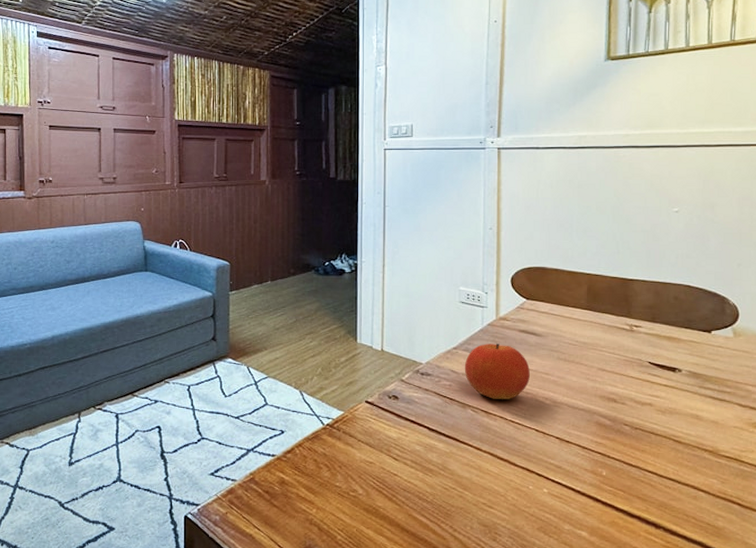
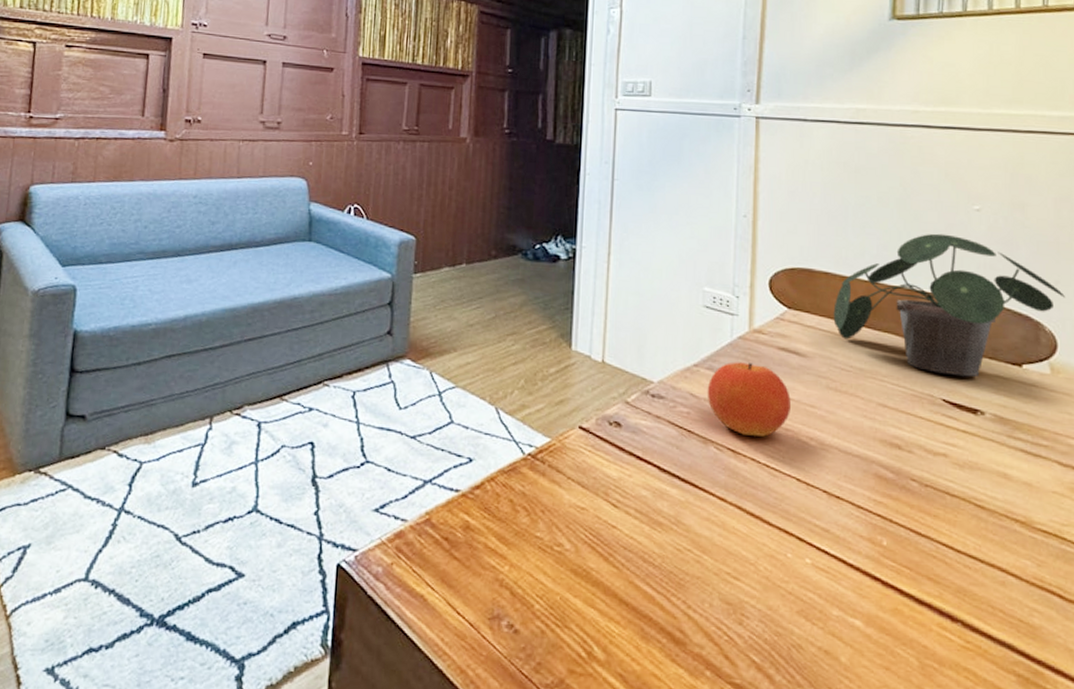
potted plant: none [562,232,745,344] -> present [833,233,1065,377]

